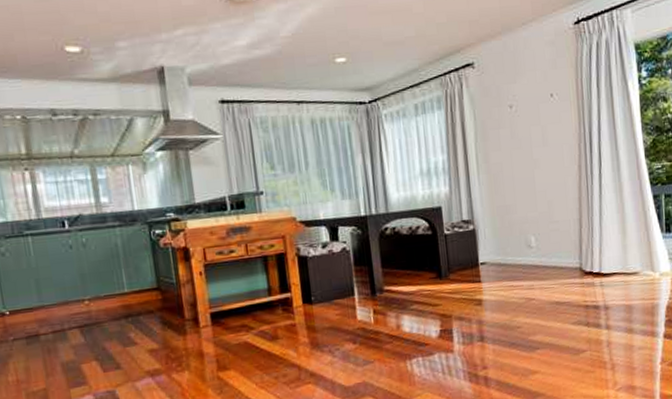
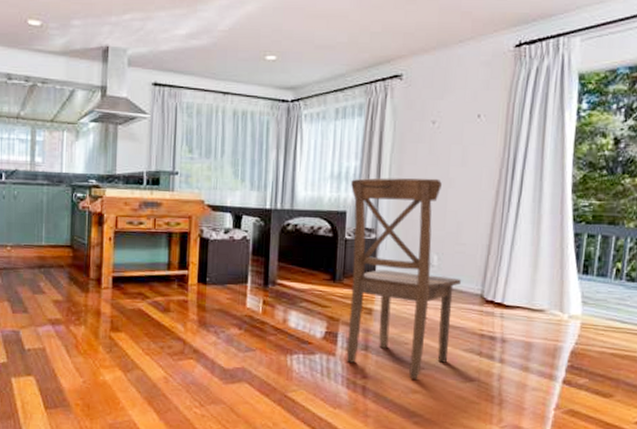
dining chair: none [441,161,560,361] -> present [346,177,461,379]

